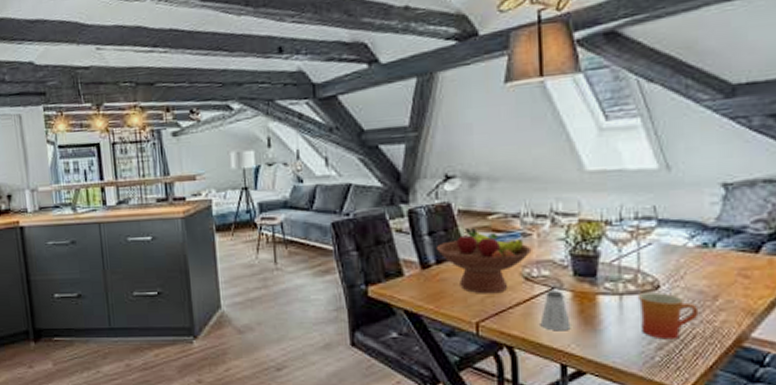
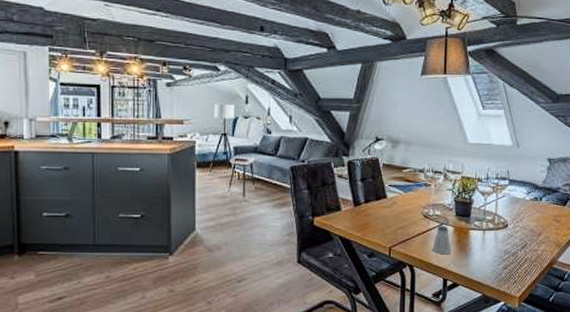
fruit bowl: present [436,228,532,294] -> none [365,178,430,227]
mug: present [637,292,699,340] -> none [494,230,530,262]

